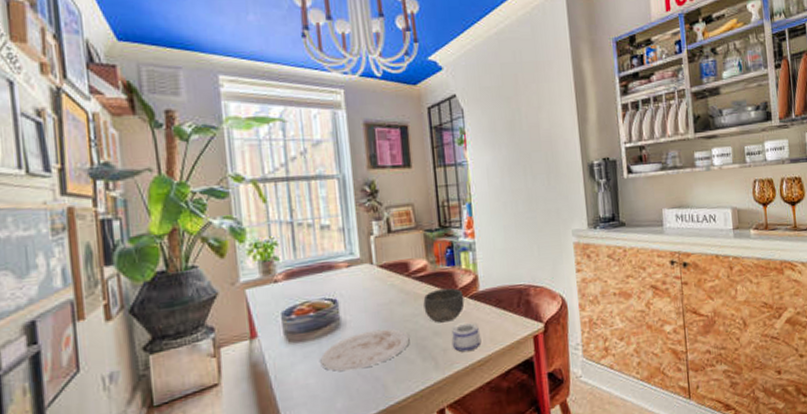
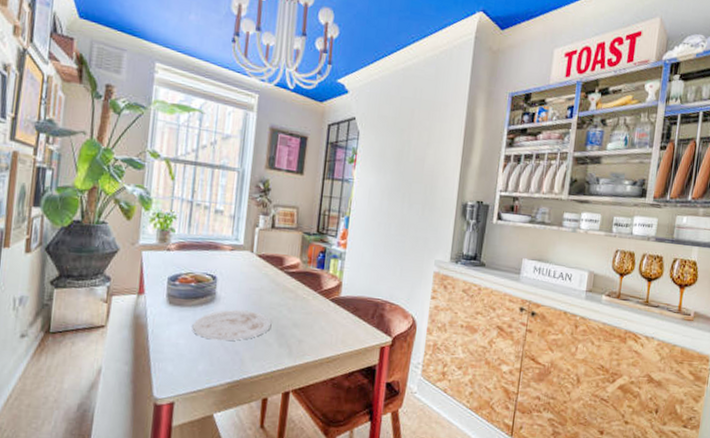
bowl: present [423,288,465,323] -> none [289,287,326,317]
mug: present [451,323,481,352] -> none [307,322,334,348]

